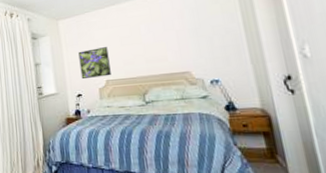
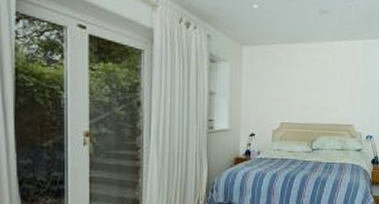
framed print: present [78,47,111,80] -> none [257,86,288,119]

